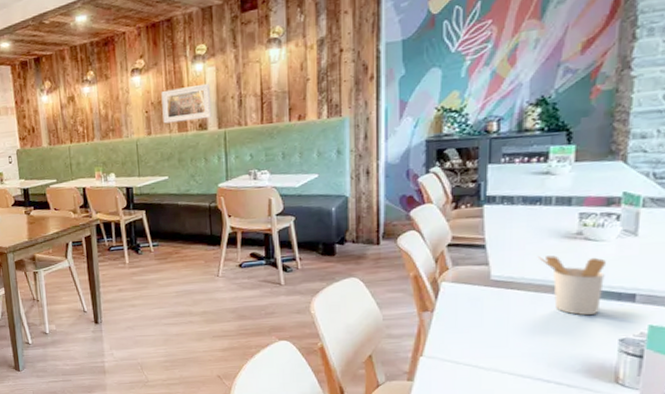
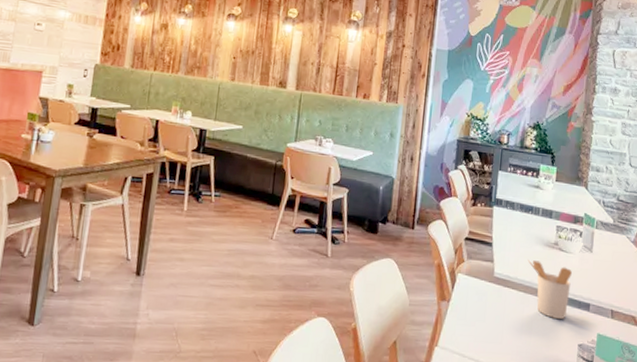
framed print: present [161,83,212,124] -> none [248,42,296,78]

